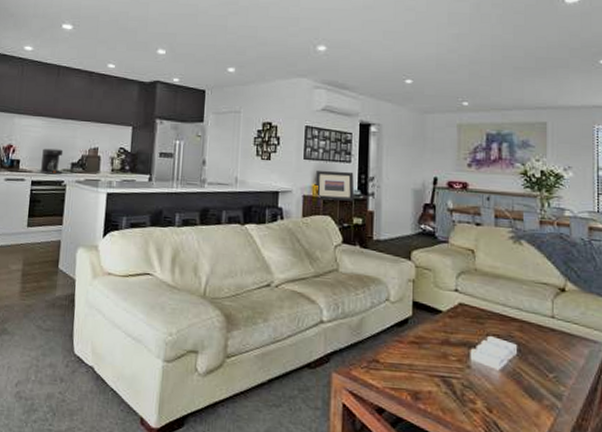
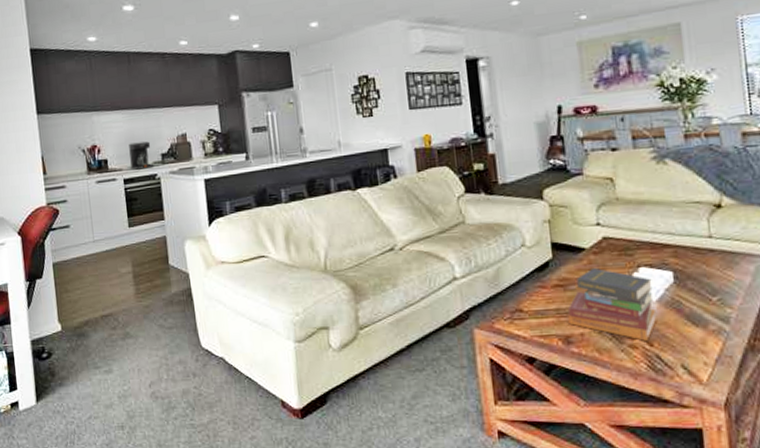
picture frame: present [315,171,354,201] -> none [425,114,472,150]
books: none [419,330,499,408] -> present [567,267,658,342]

